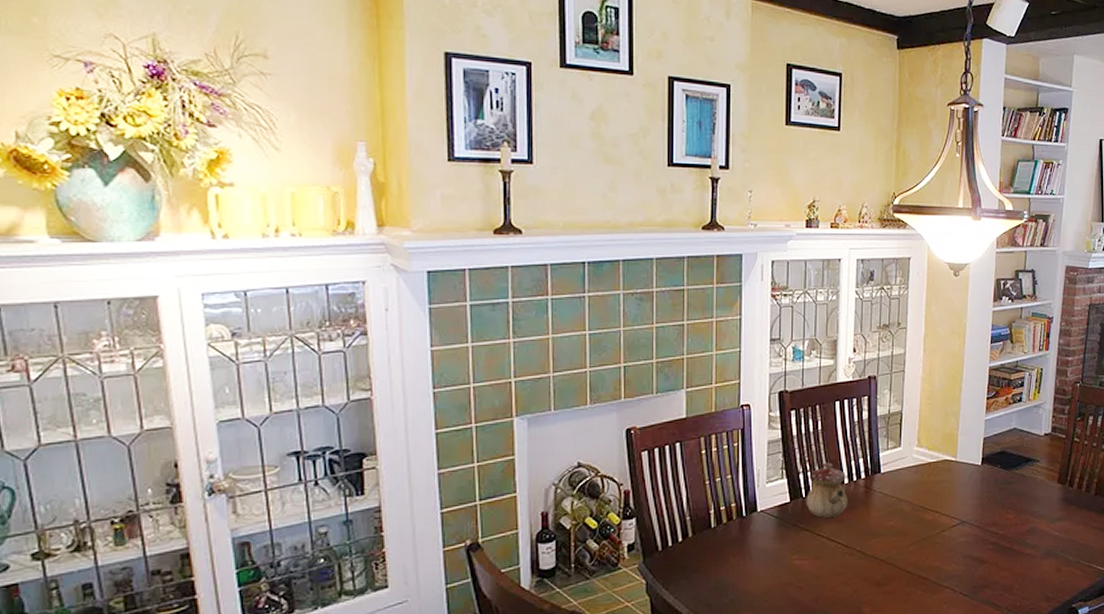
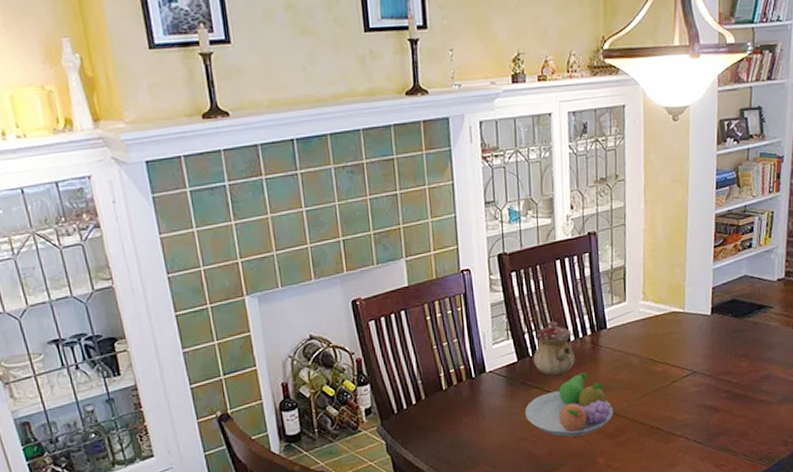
fruit bowl: none [794,517,882,584] -> present [525,372,614,437]

